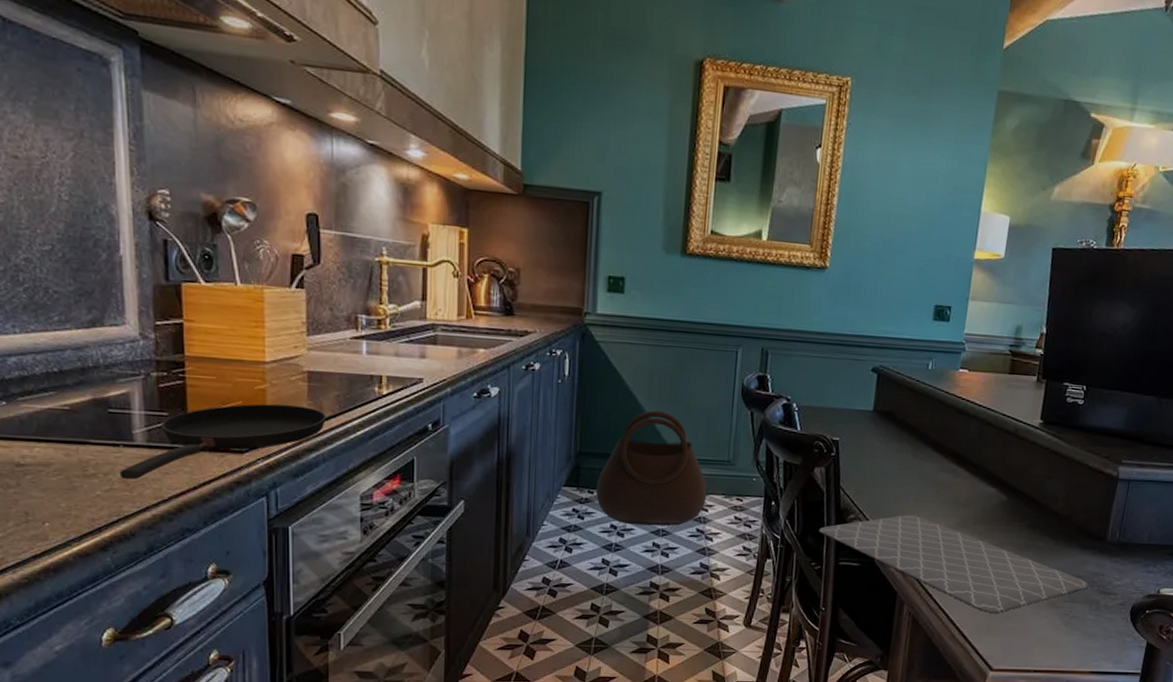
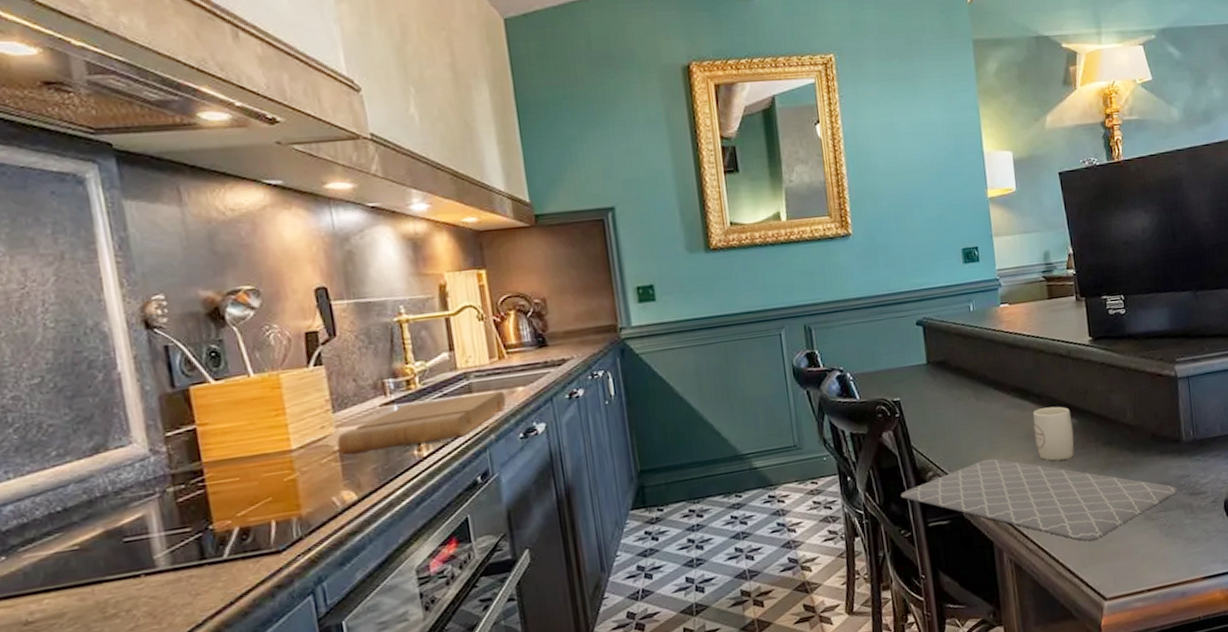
frying pan: present [119,403,326,479] -> none [143,487,367,612]
cutting board: none [307,342,467,384] -> present [337,390,507,456]
basket: present [596,410,707,526] -> none [664,409,781,535]
mug: none [960,478,1003,532] -> present [1032,406,1075,461]

